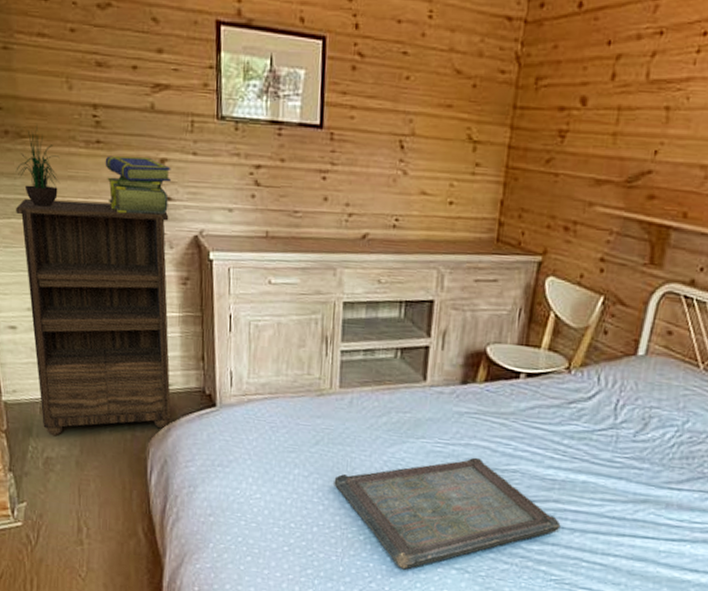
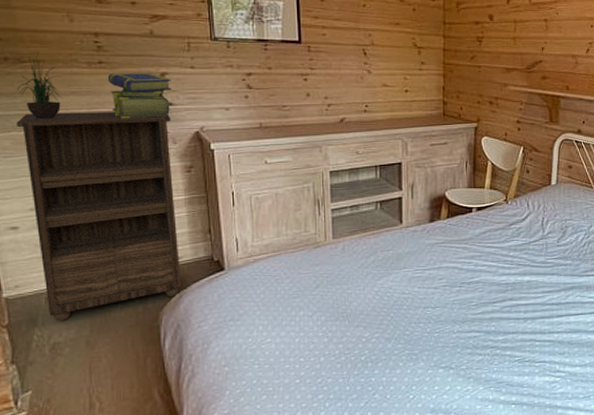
serving tray: present [334,457,561,570] -> none [335,276,517,378]

